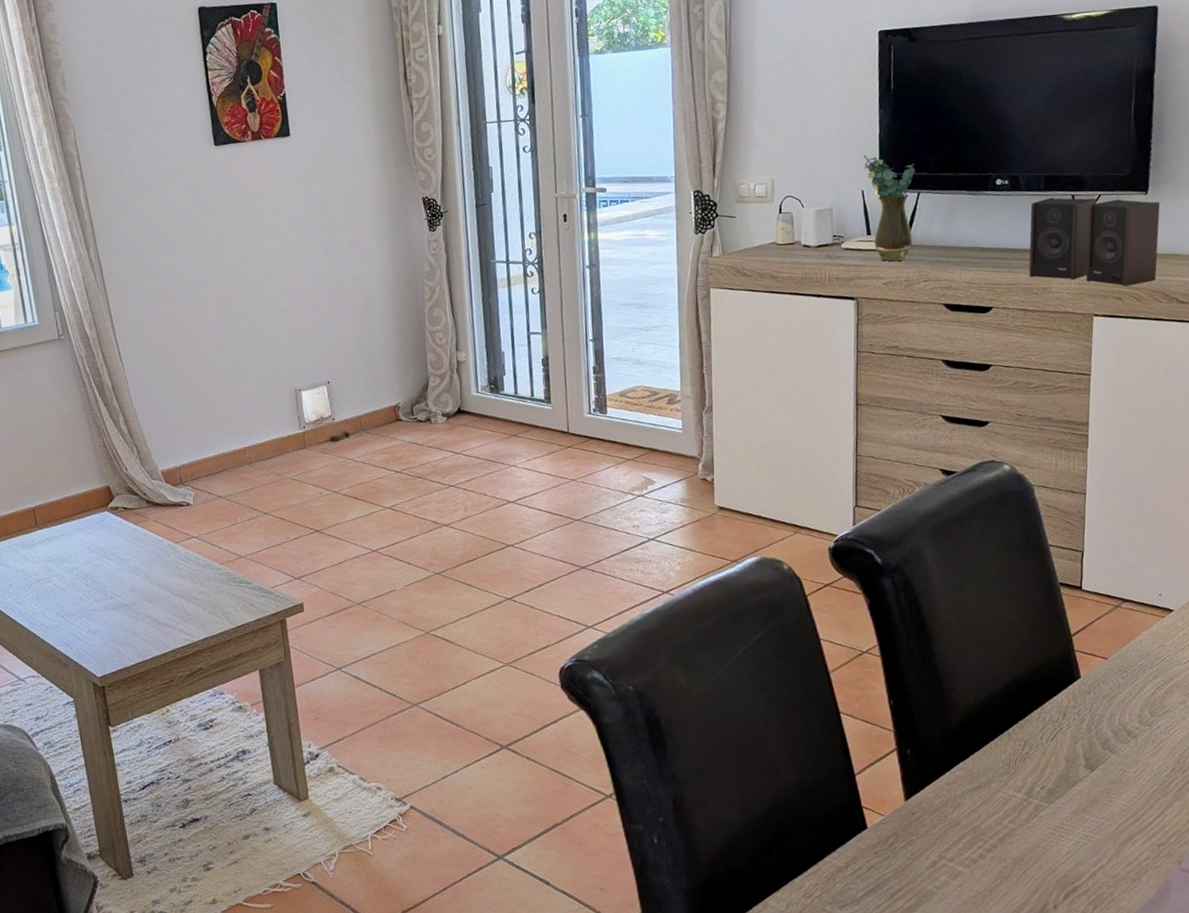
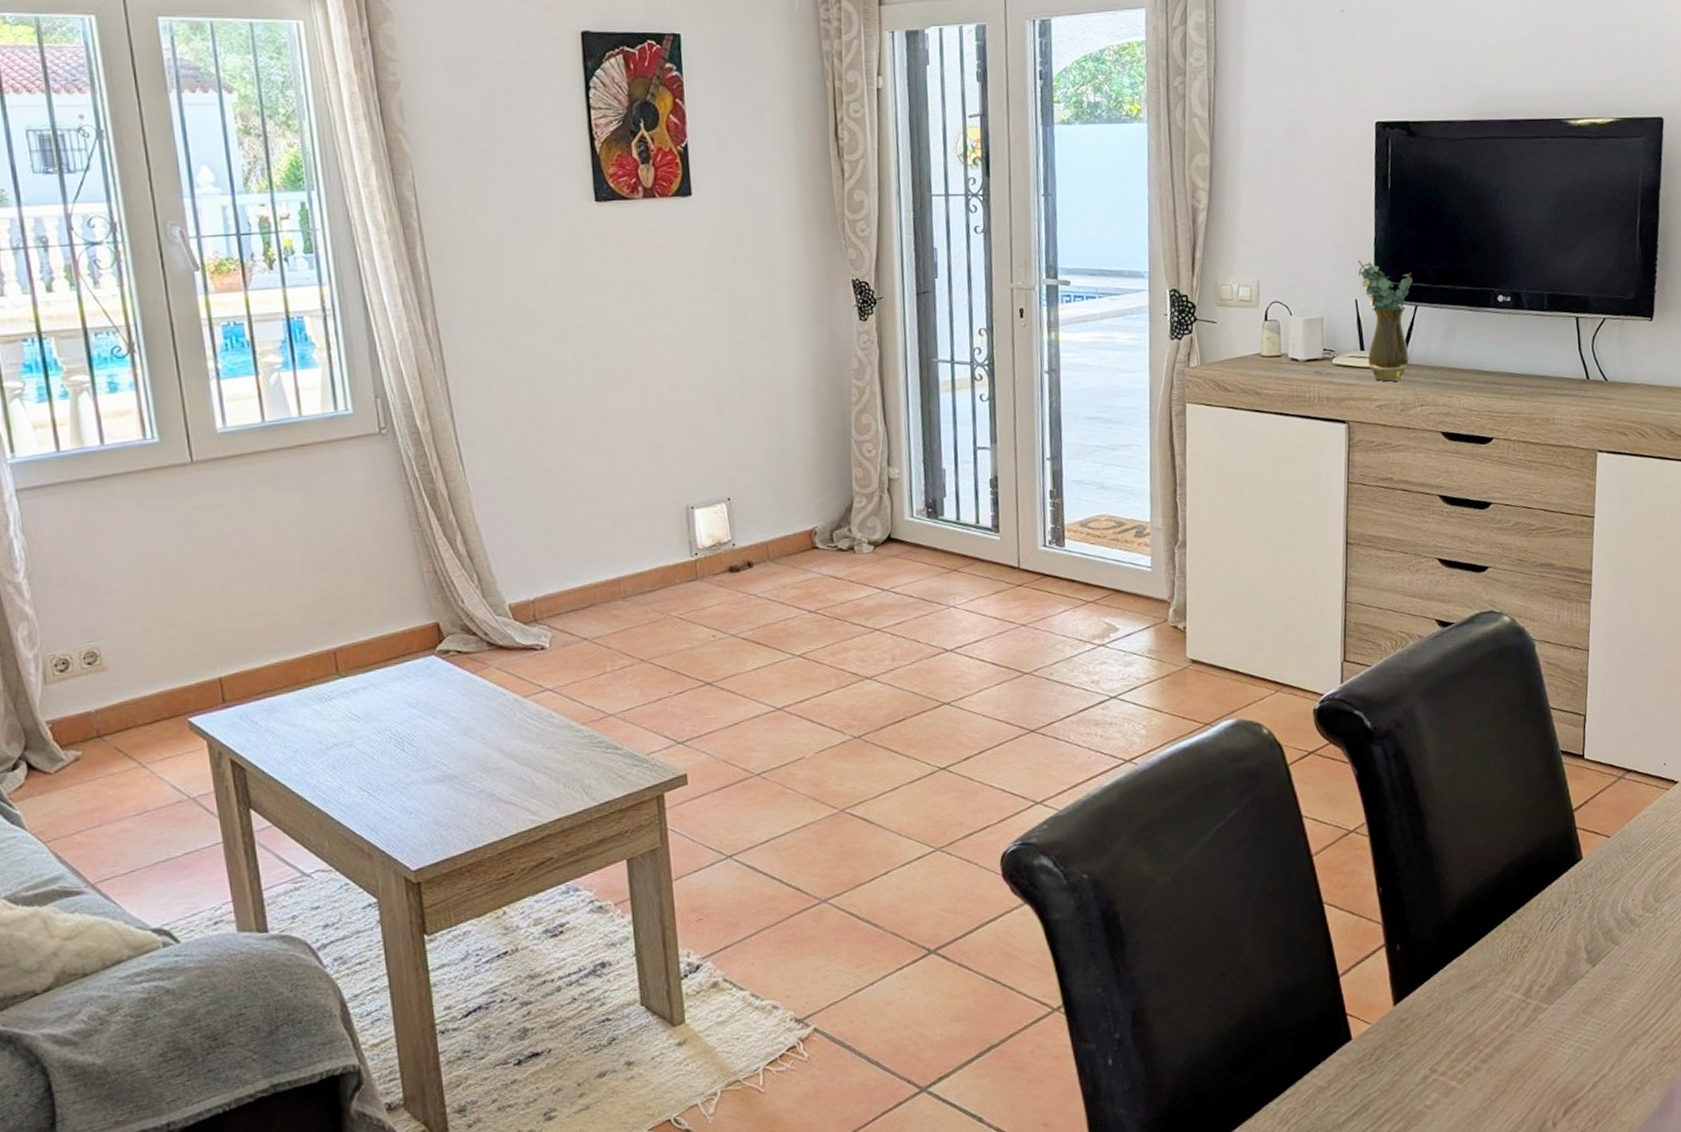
speaker: present [1029,197,1161,287] -> none [1531,318,1666,421]

